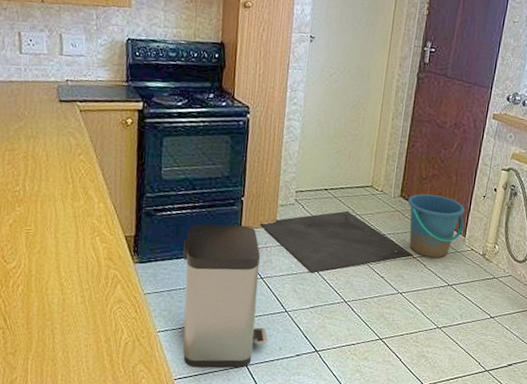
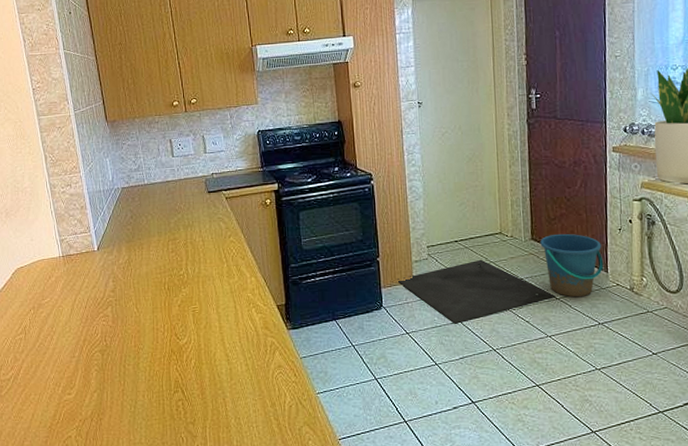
pedal bin: present [182,224,268,368] -> none [330,284,422,427]

